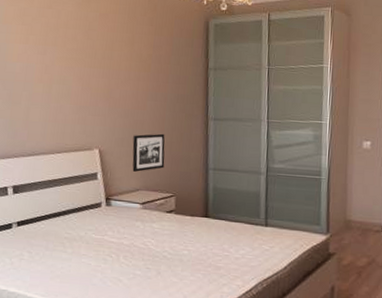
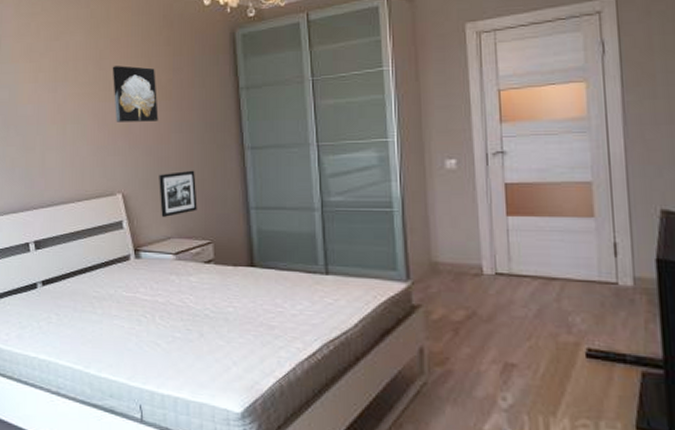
wall art: none [98,37,138,90] -> present [112,66,159,122]

